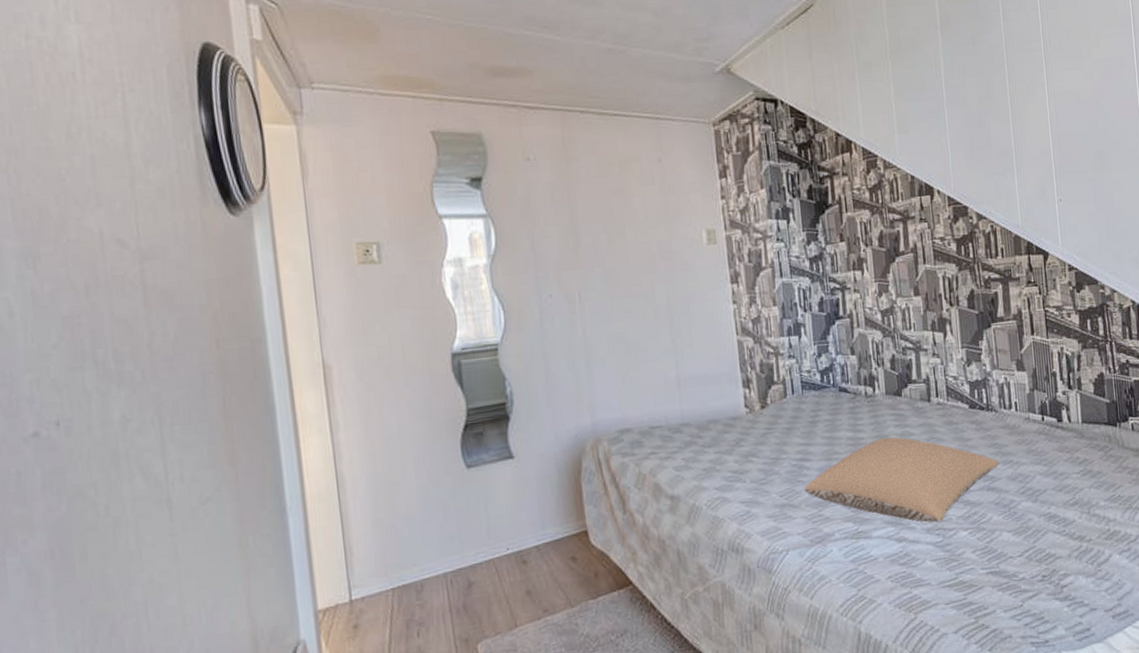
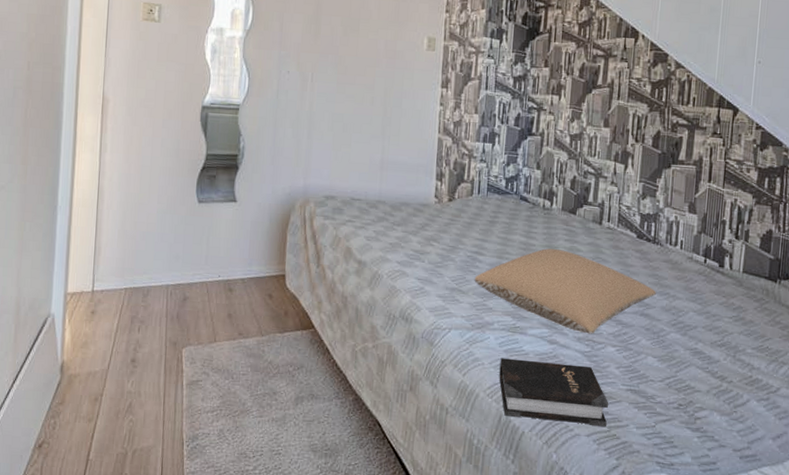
hardback book: none [848,557,973,632] -> present [499,358,609,426]

